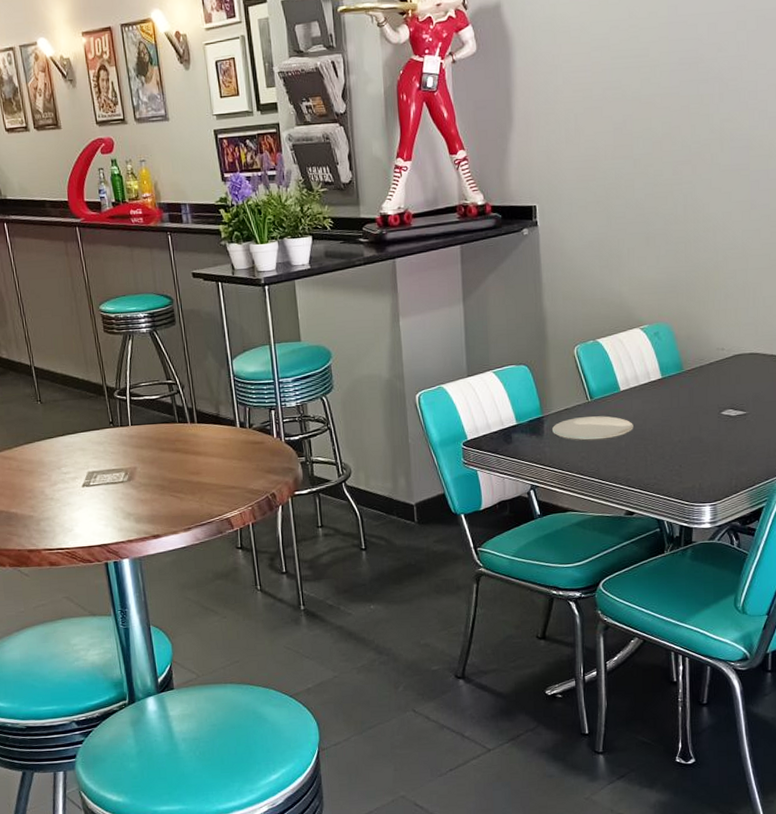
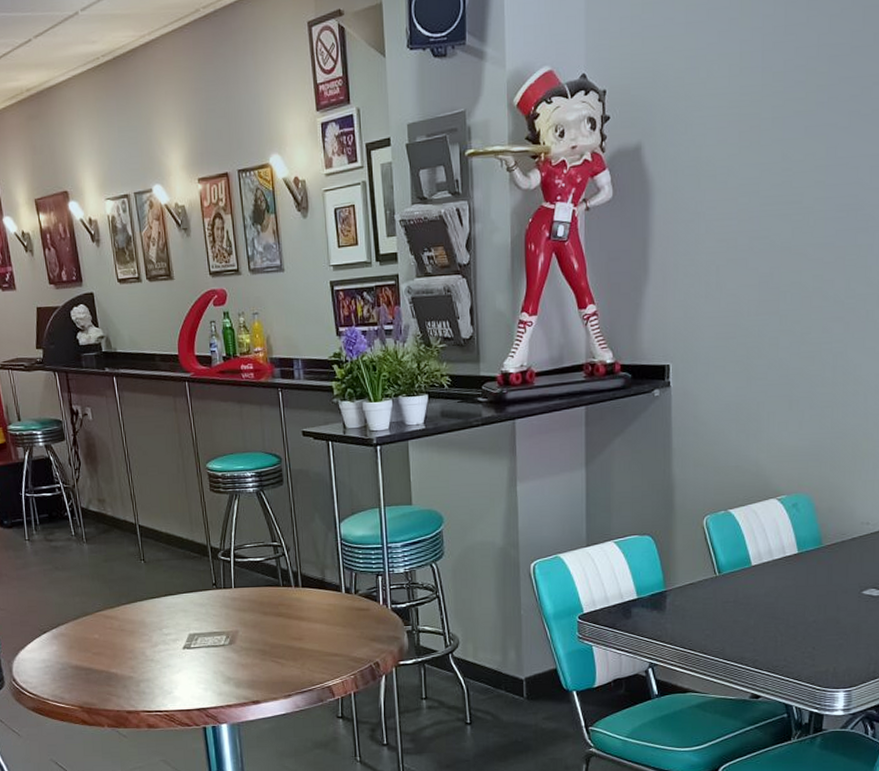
plate: present [551,416,633,442] -> none [674,592,764,619]

